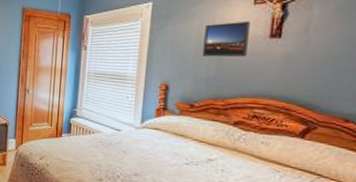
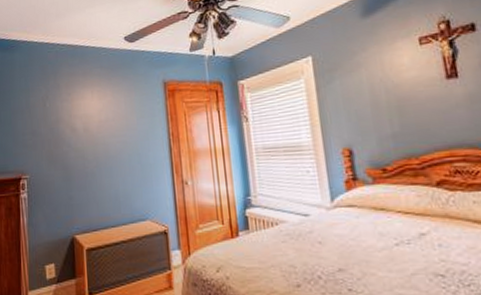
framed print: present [202,21,250,57] -> none [375,63,428,110]

